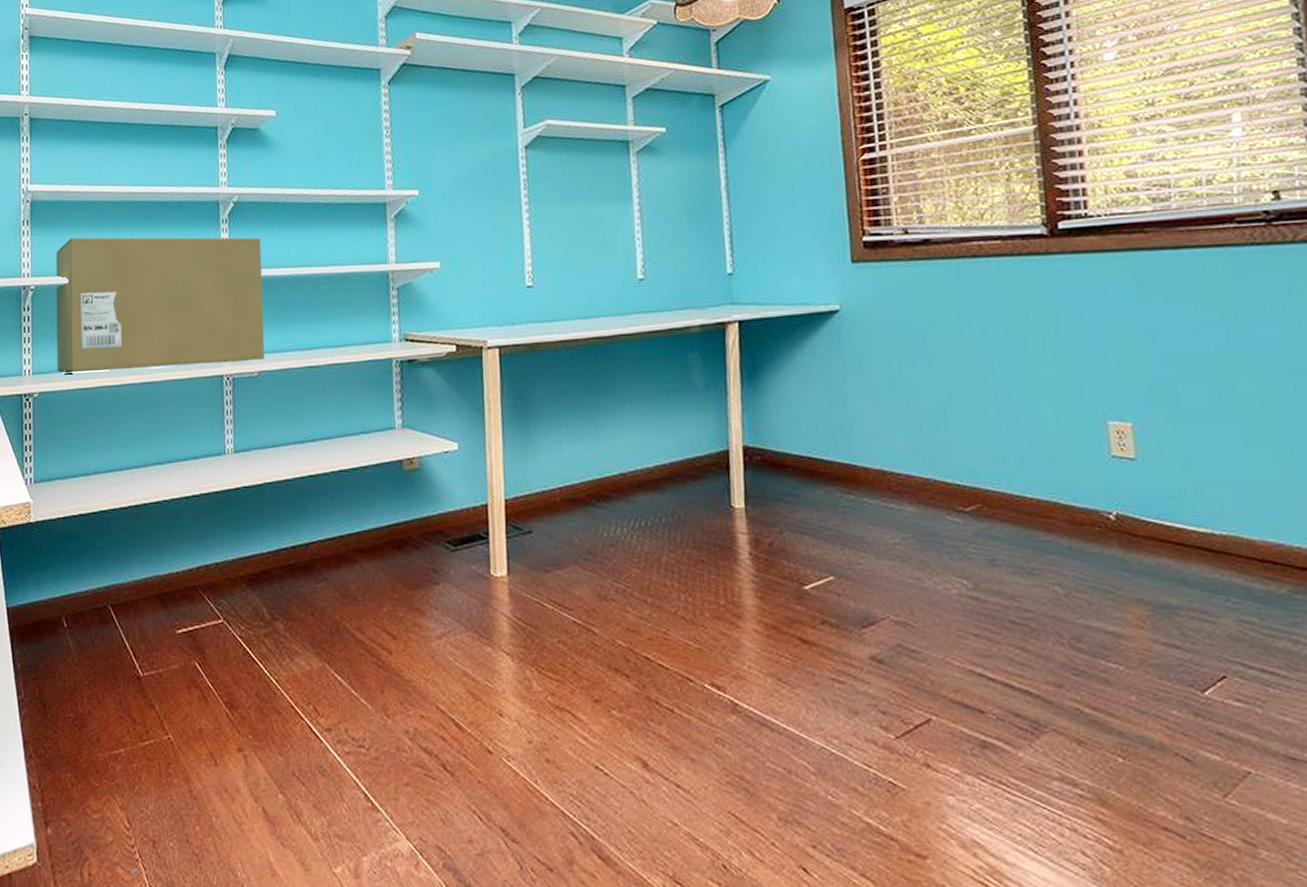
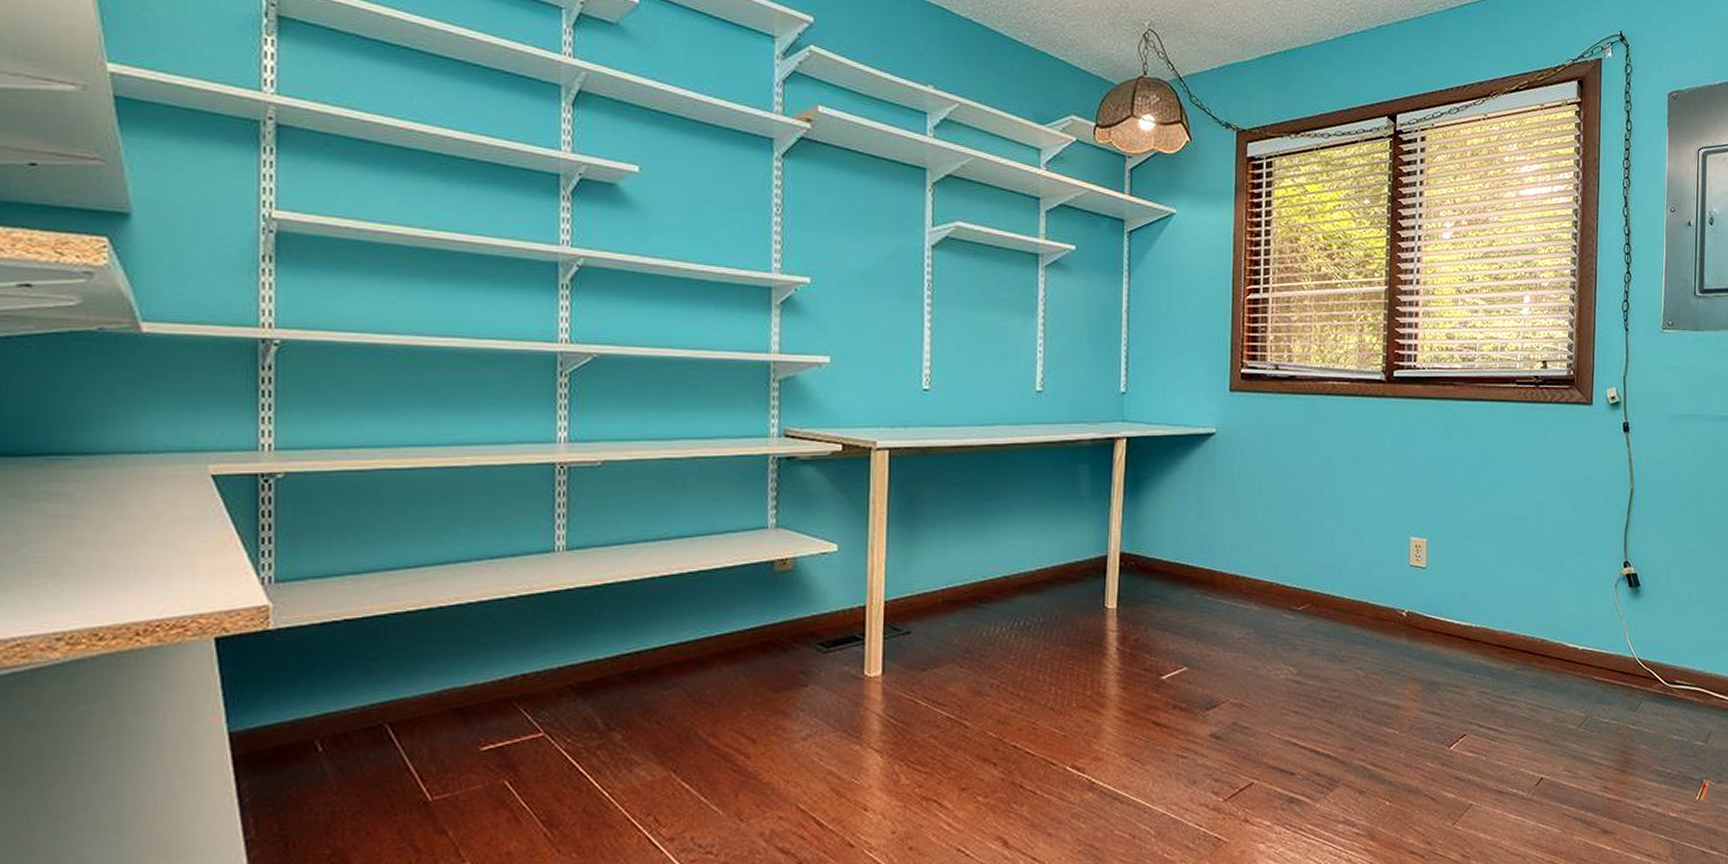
box: present [55,237,265,374] -> none [314,285,613,451]

